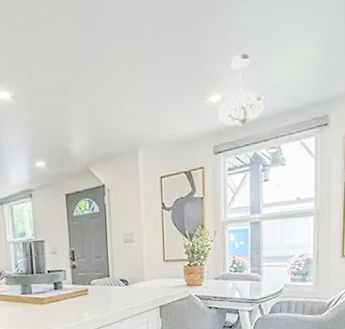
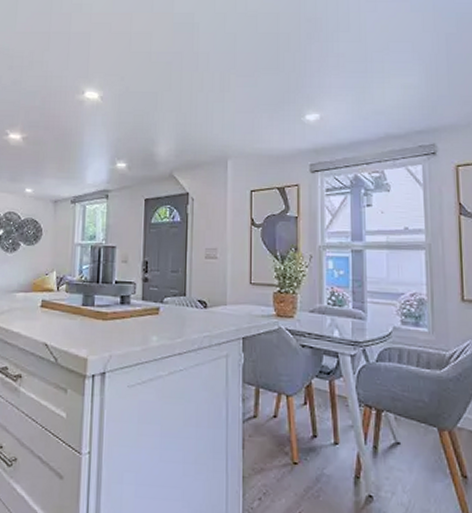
pendant light: present [218,53,265,126] -> none [315,77,366,147]

